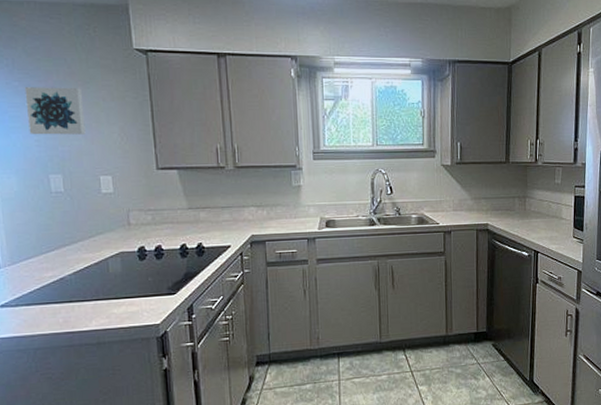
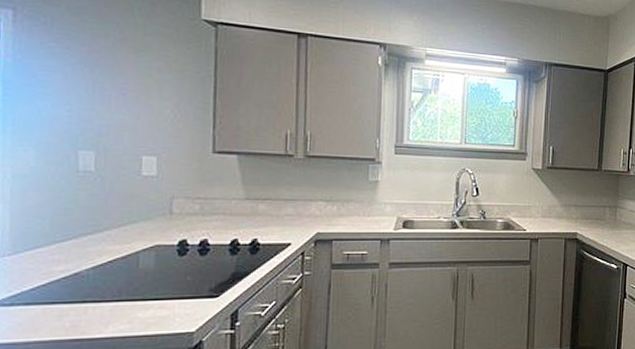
wall art: present [24,87,86,135] -> none [60,49,134,108]

